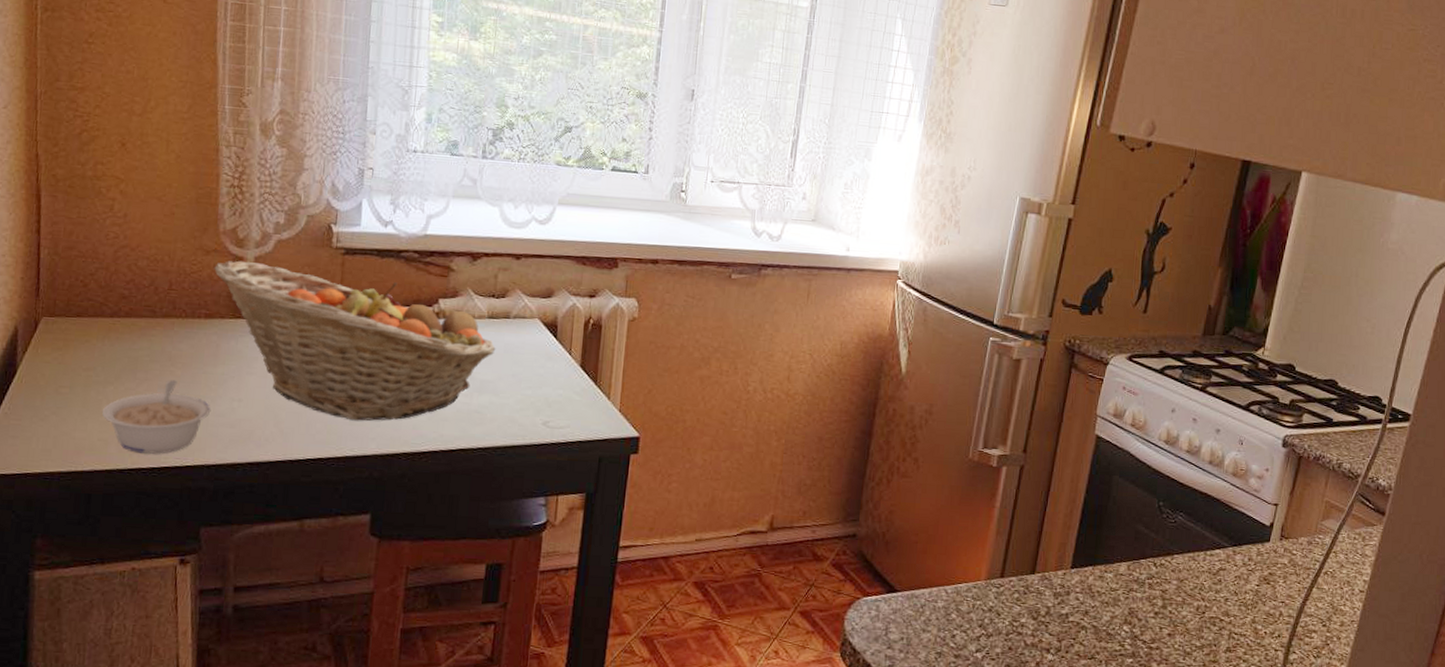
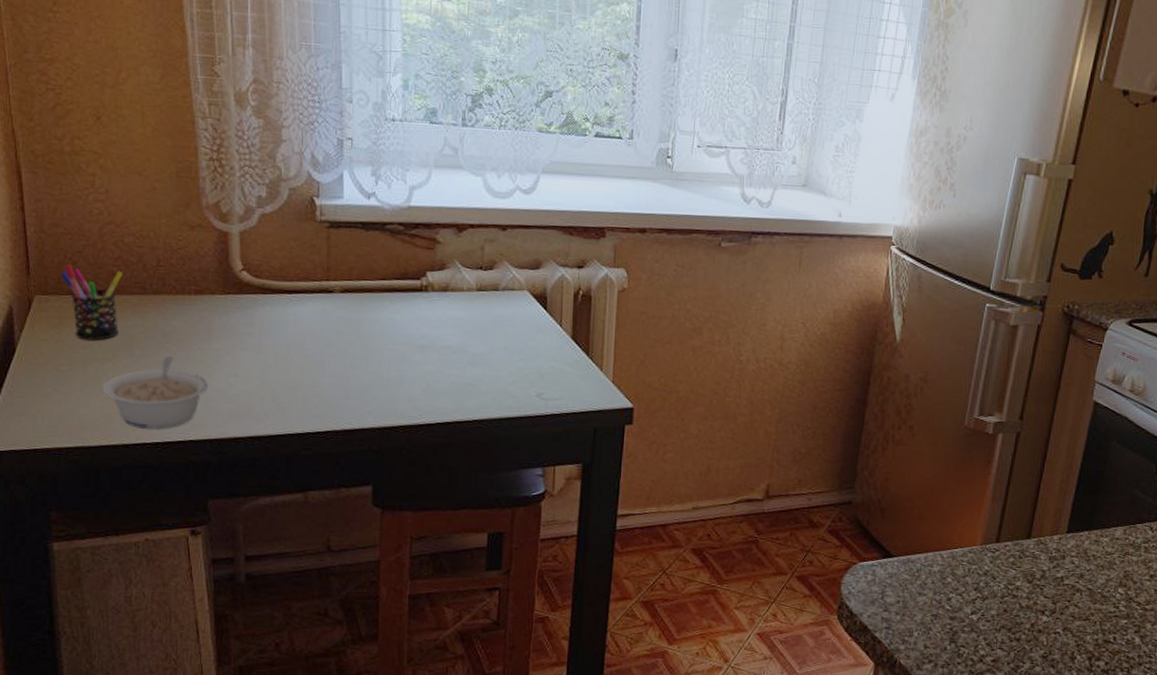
pen holder: none [70,286,134,363] -> present [61,264,123,341]
fruit basket: present [214,260,496,421] -> none [200,235,486,395]

